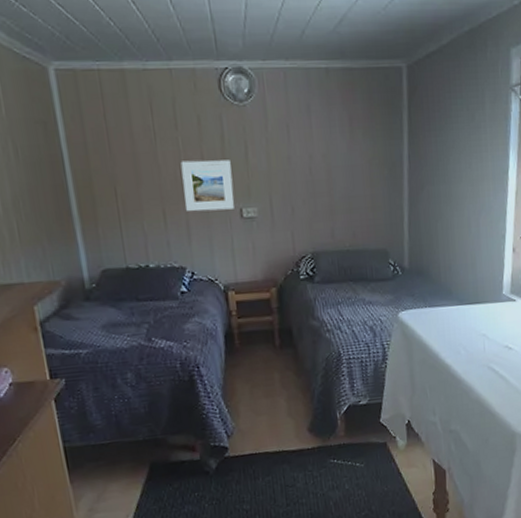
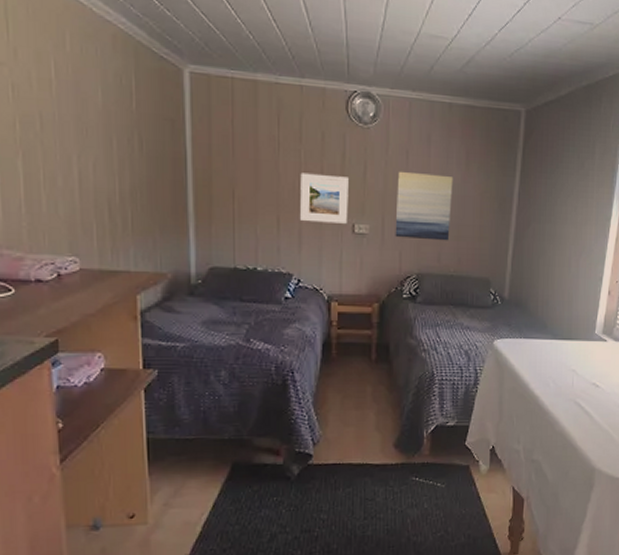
wall art: none [281,146,341,218] -> present [395,171,454,241]

